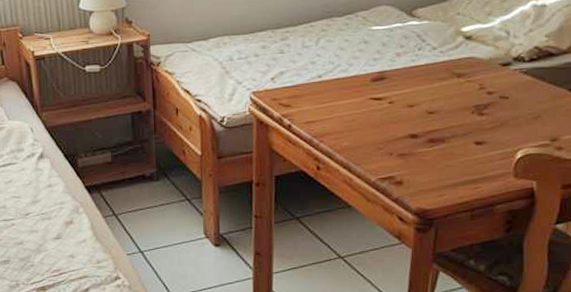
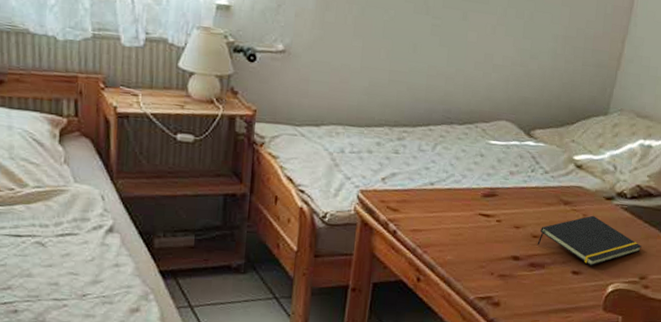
notepad: none [434,84,549,135] -> present [537,215,642,266]

